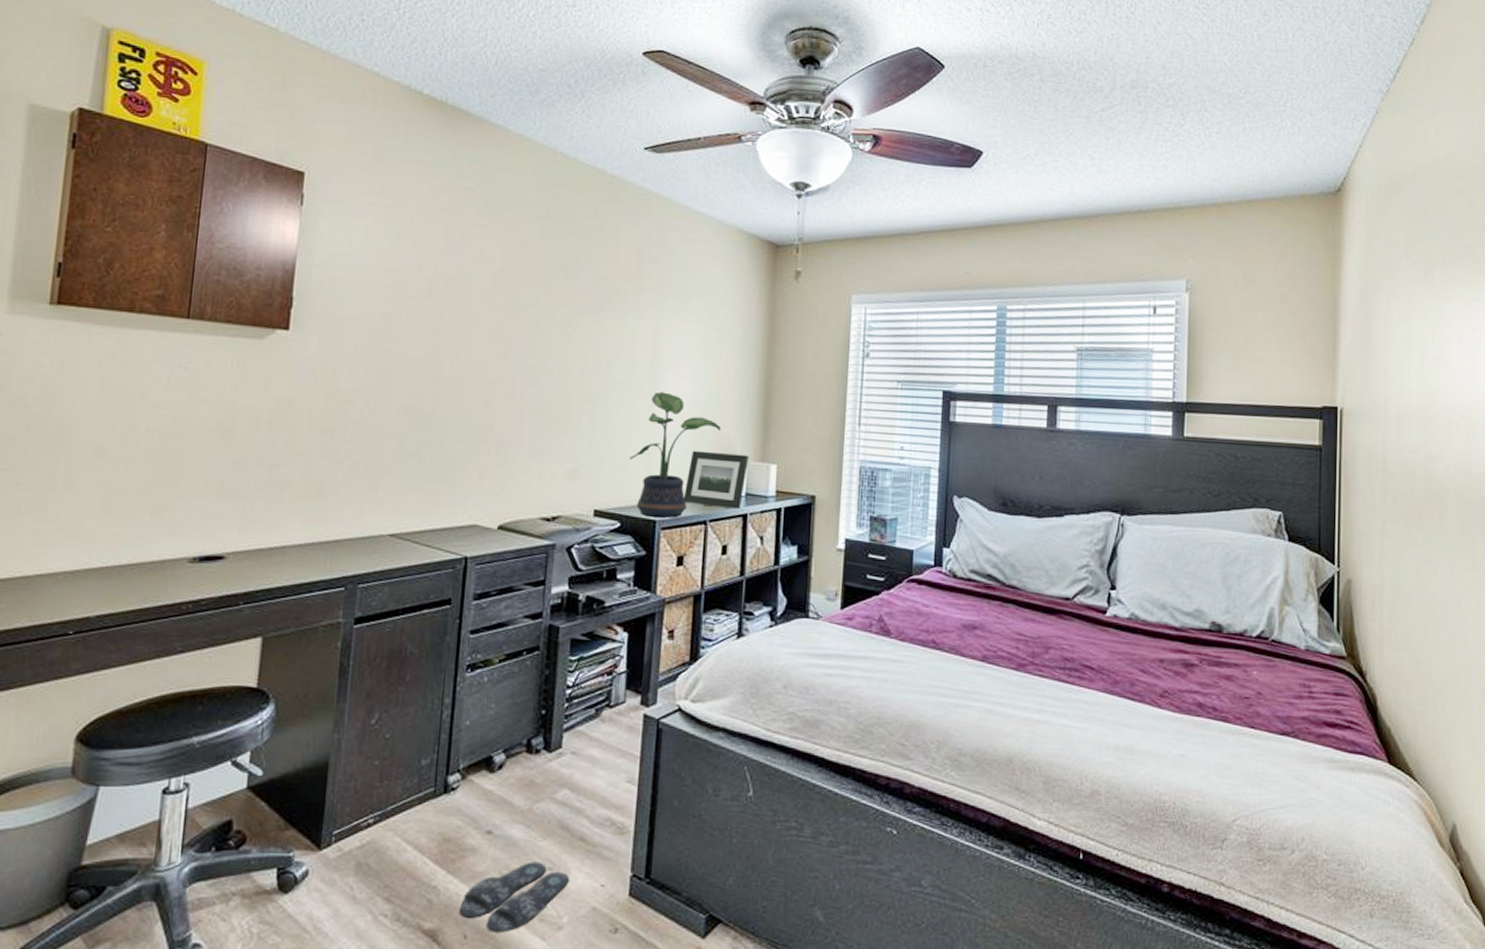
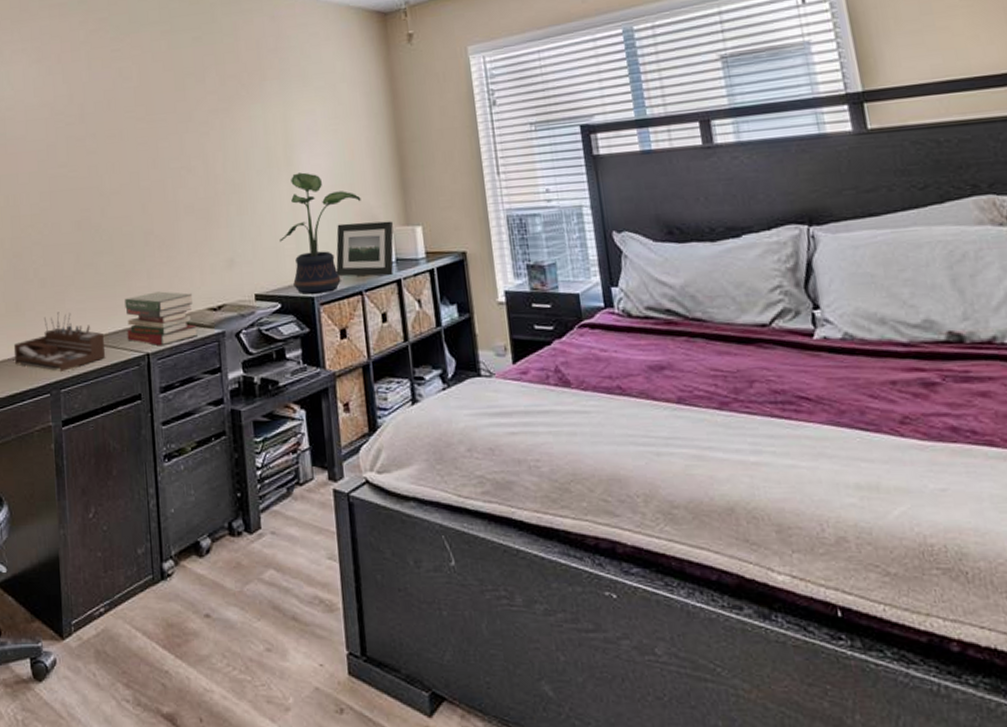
desk organizer: none [307,500,418,566] -> present [13,312,106,373]
books: none [445,493,526,551] -> present [124,291,198,346]
slippers: present [460,861,569,933] -> none [192,643,289,715]

